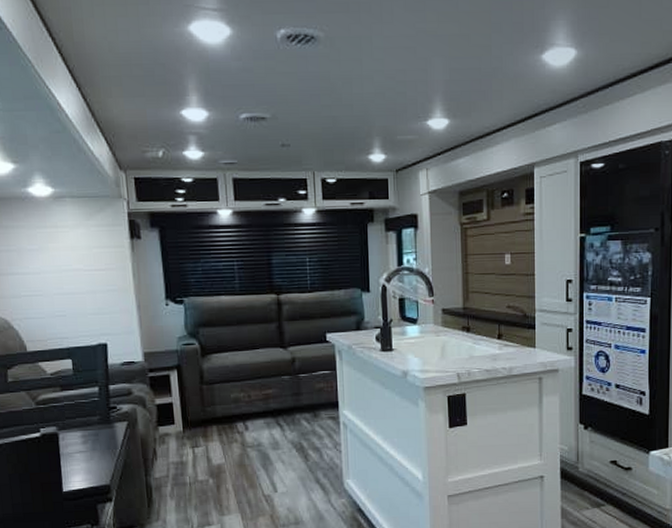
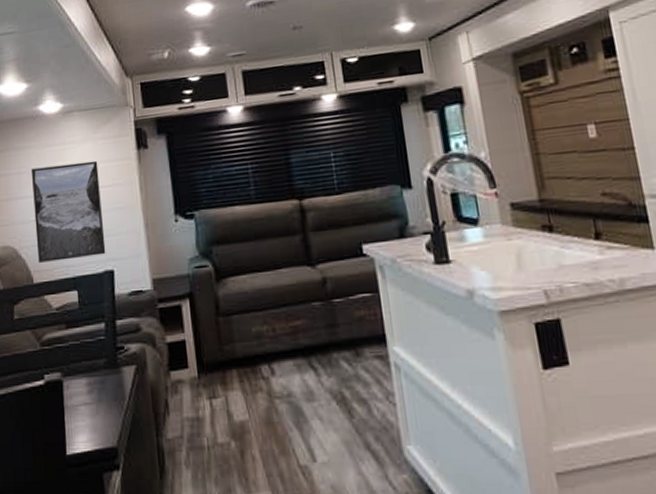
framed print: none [21,245,100,334] -> present [30,160,106,263]

